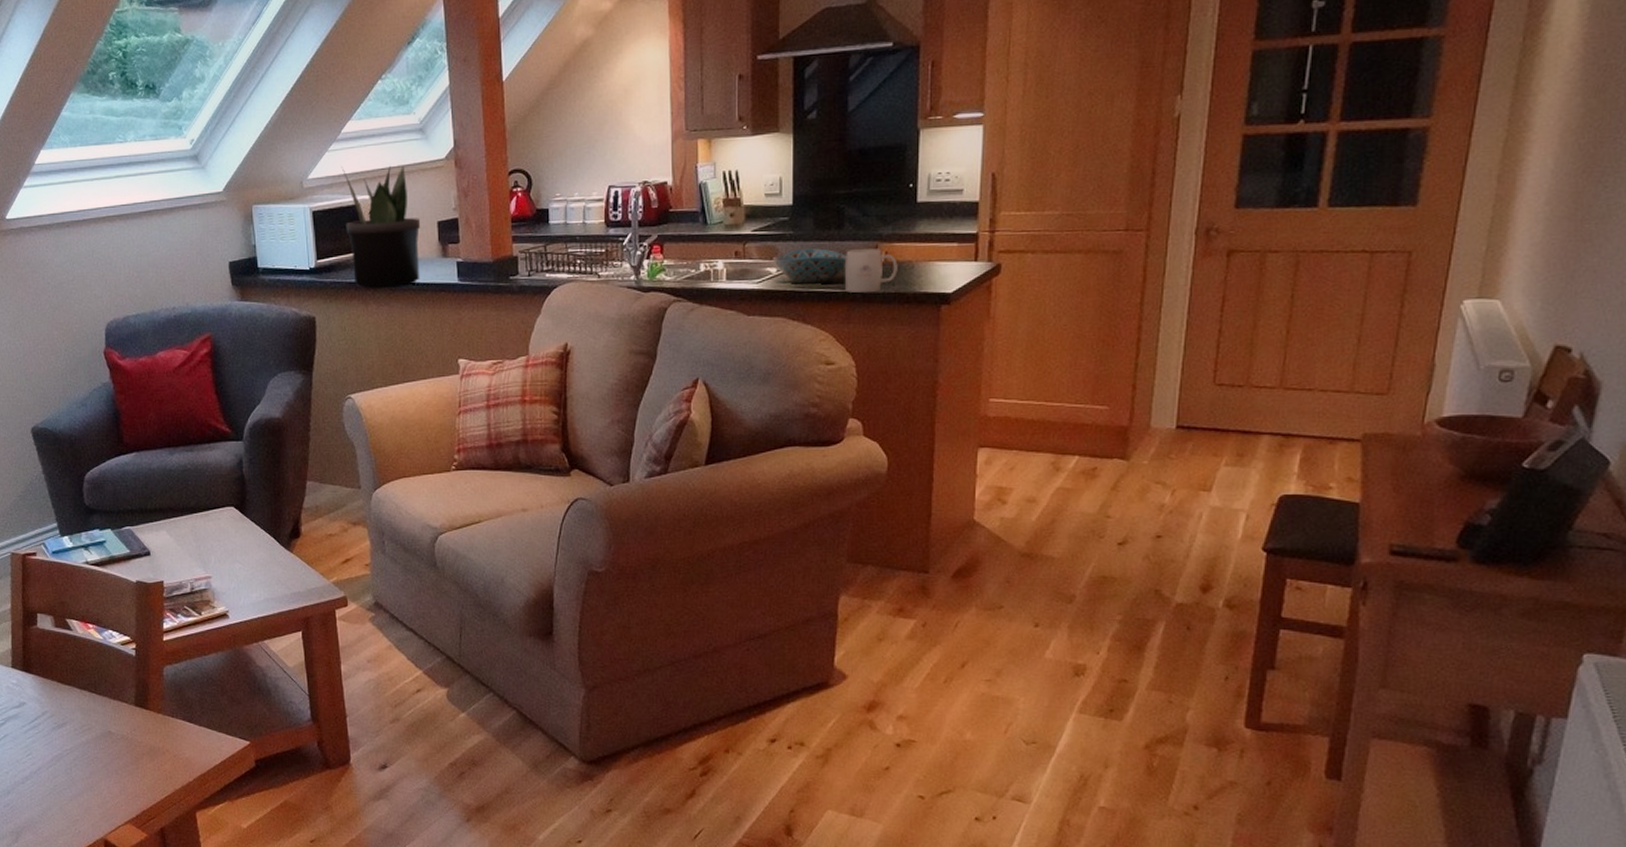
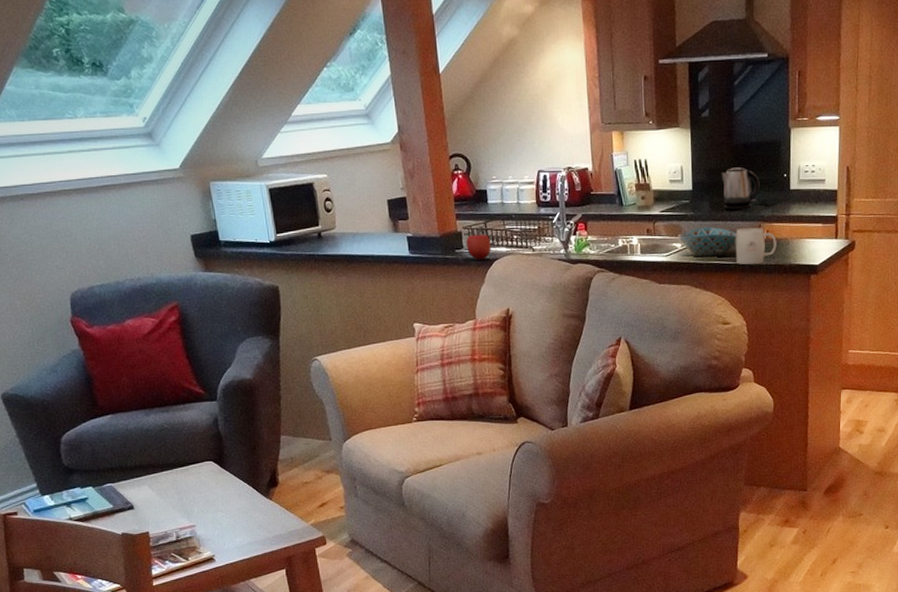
planter: present [341,165,421,289] -> none [294,147,375,261]
fruit: none [521,256,551,288] -> present [465,231,491,260]
kettle: none [829,177,878,228] -> present [721,167,760,210]

